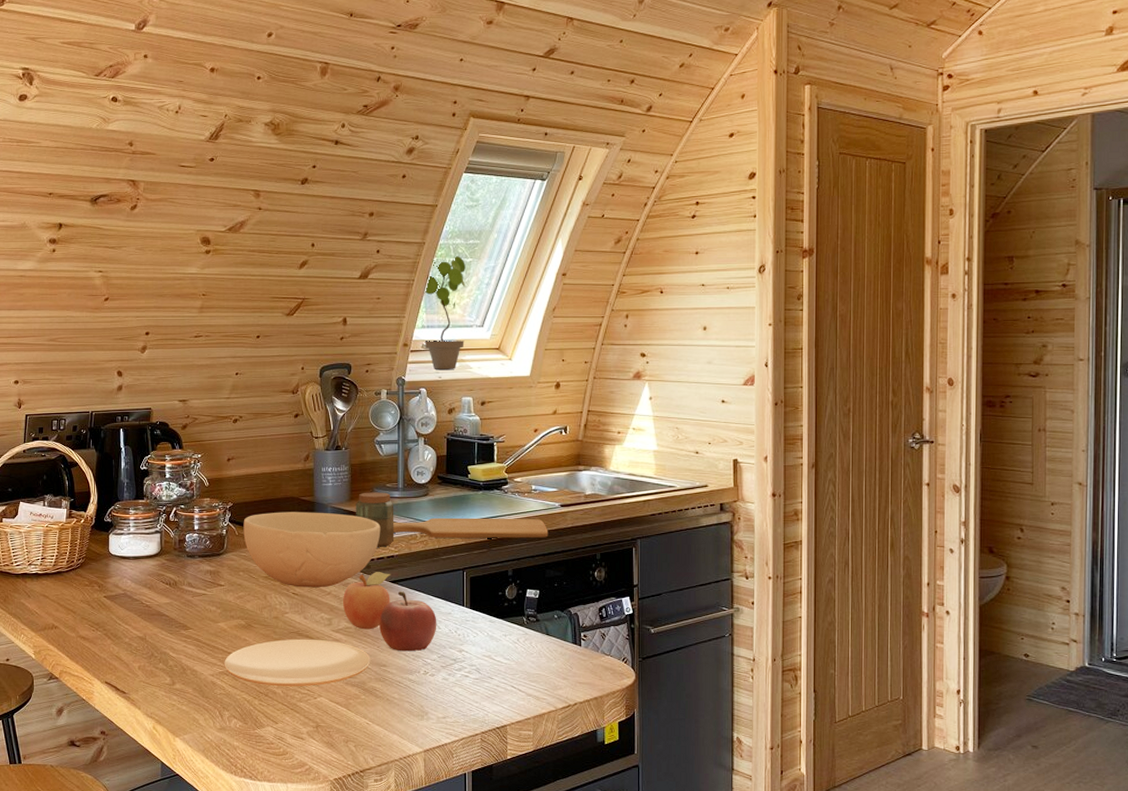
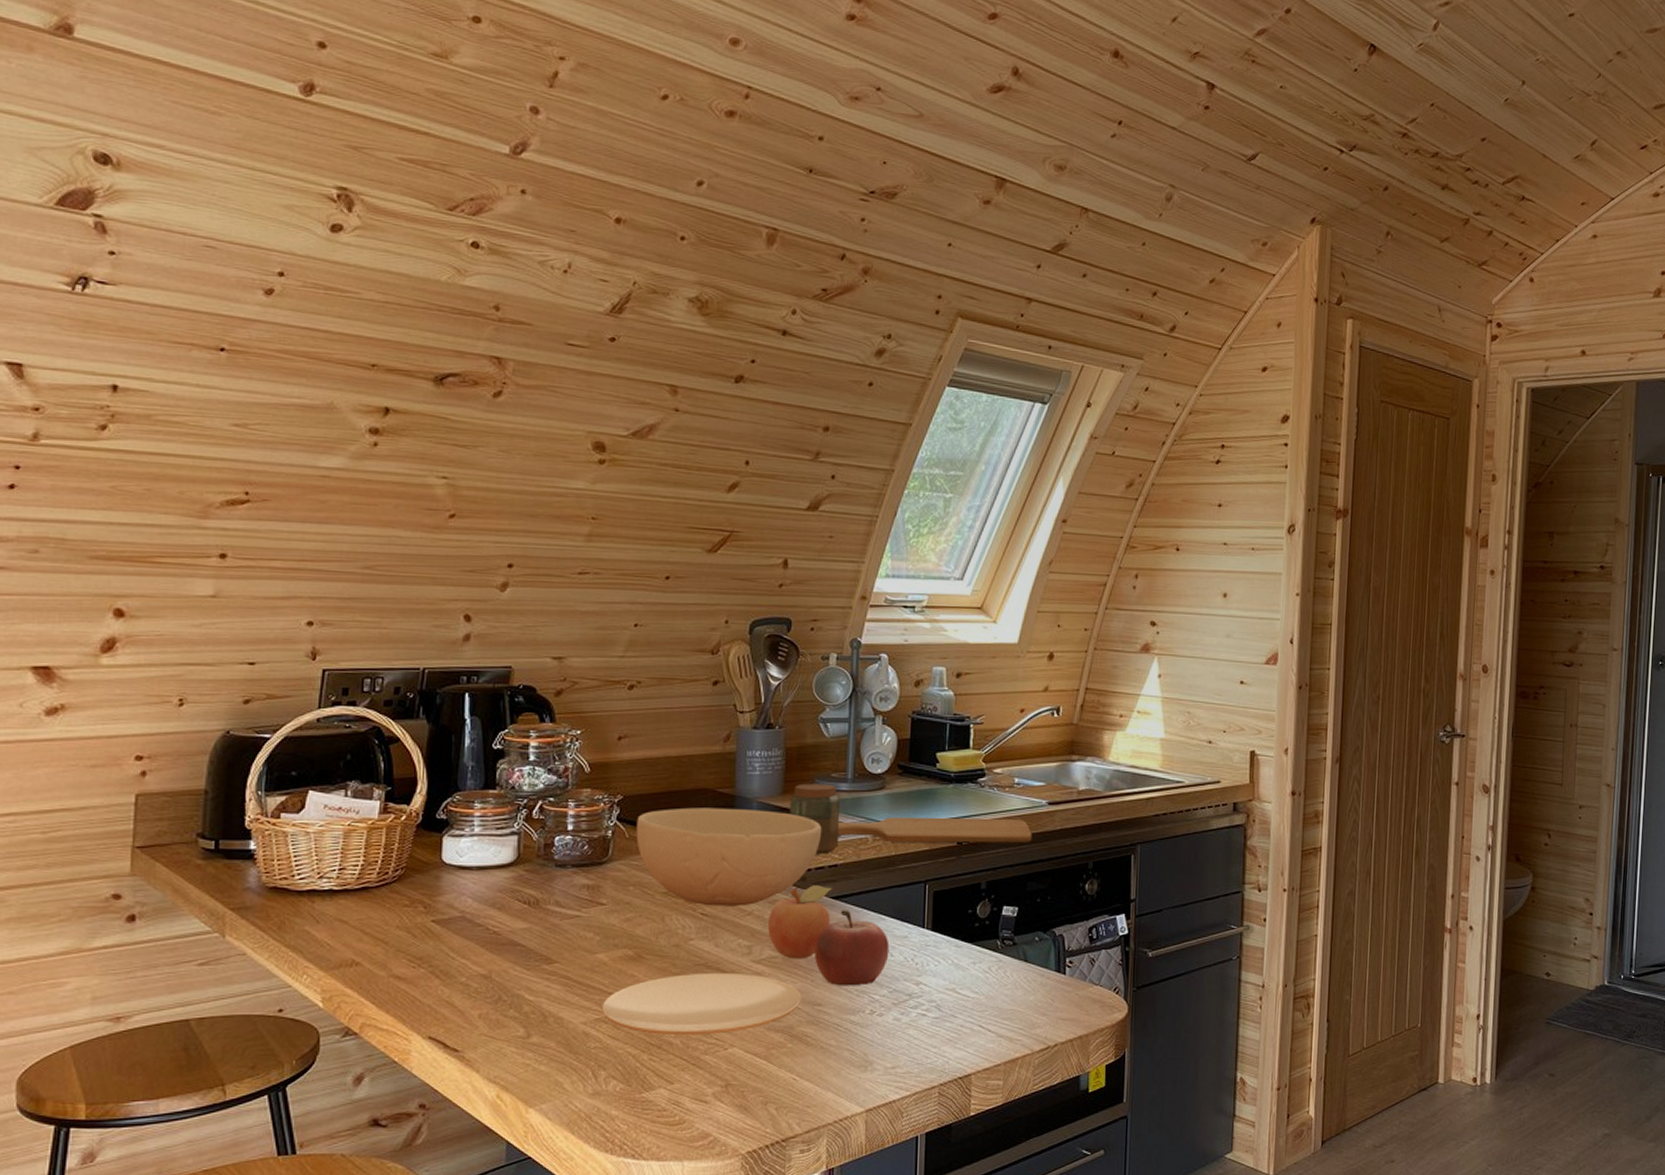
potted plant: present [424,256,466,370] -> none [889,490,944,632]

